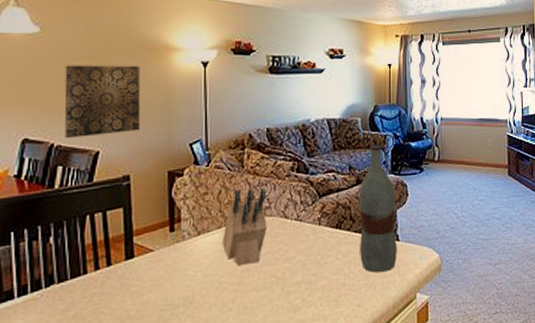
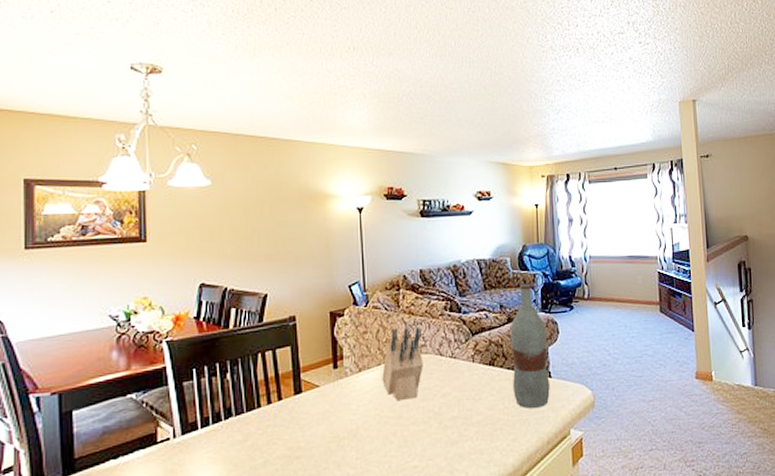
wall art: present [64,65,141,139] -> none [234,213,303,283]

